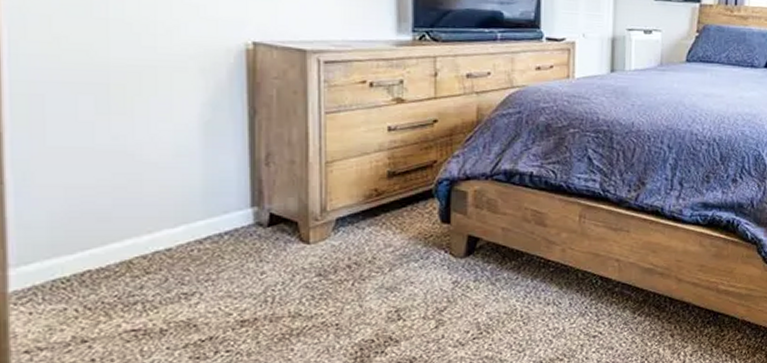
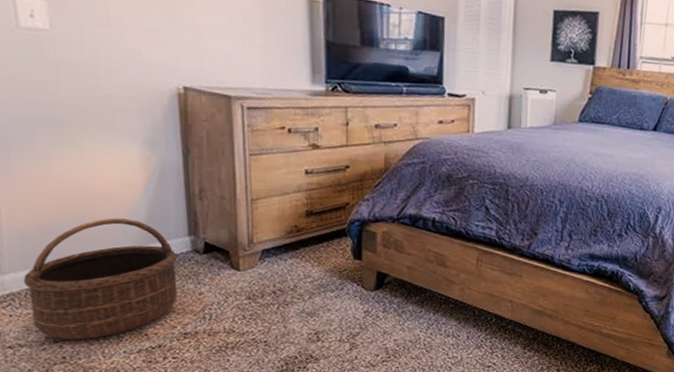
basket: none [49,191,237,338] -> present [23,218,178,340]

